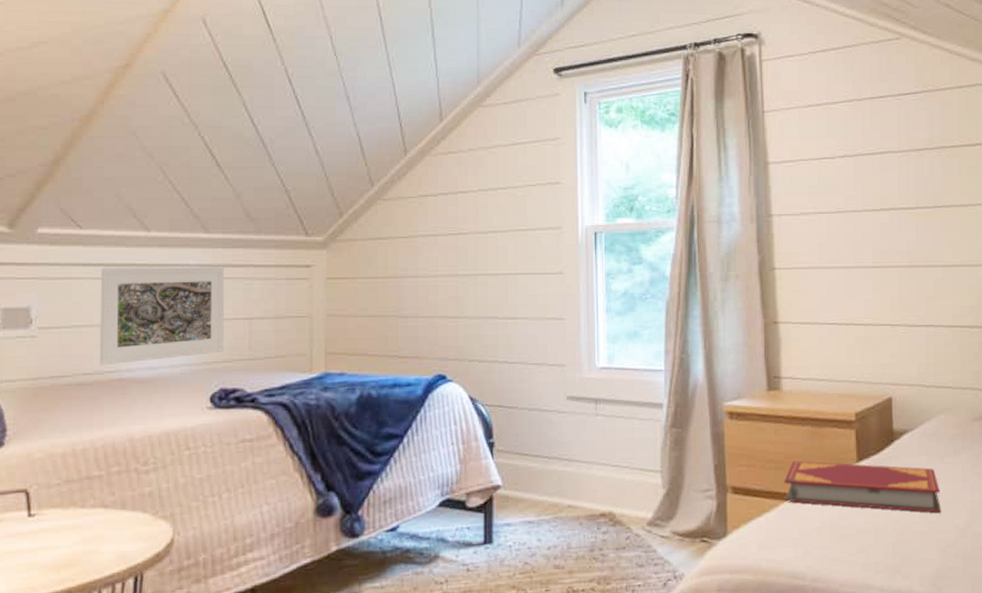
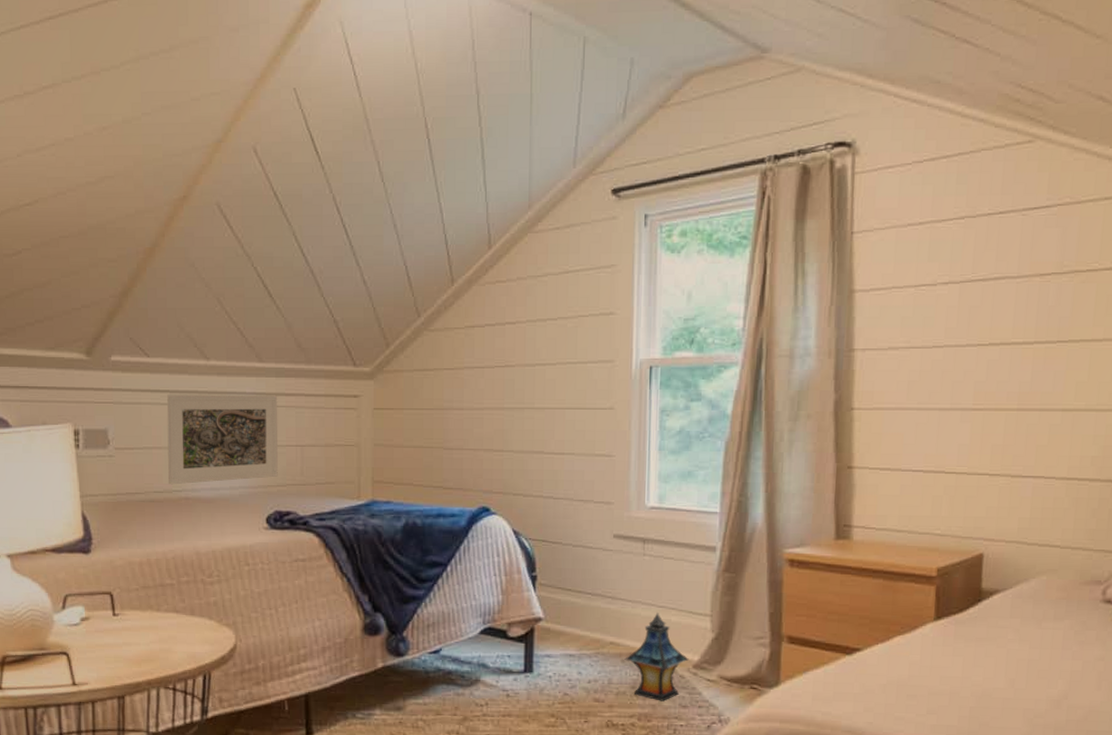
lantern: none [582,472,643,562] -> present [624,613,689,701]
hardback book: present [784,461,942,513] -> none [847,615,1033,680]

